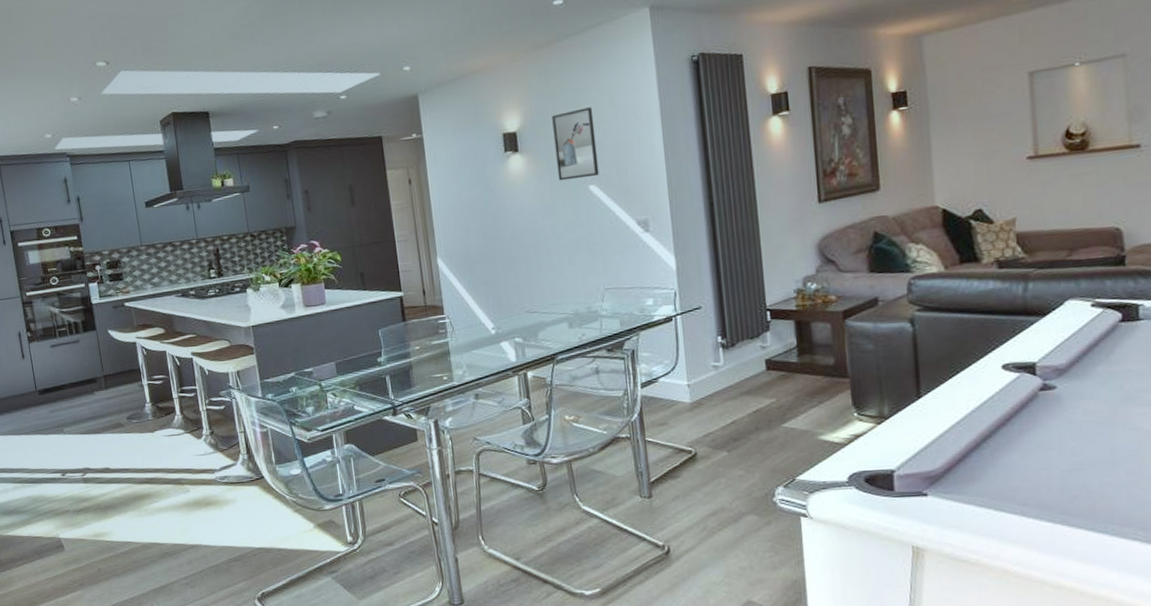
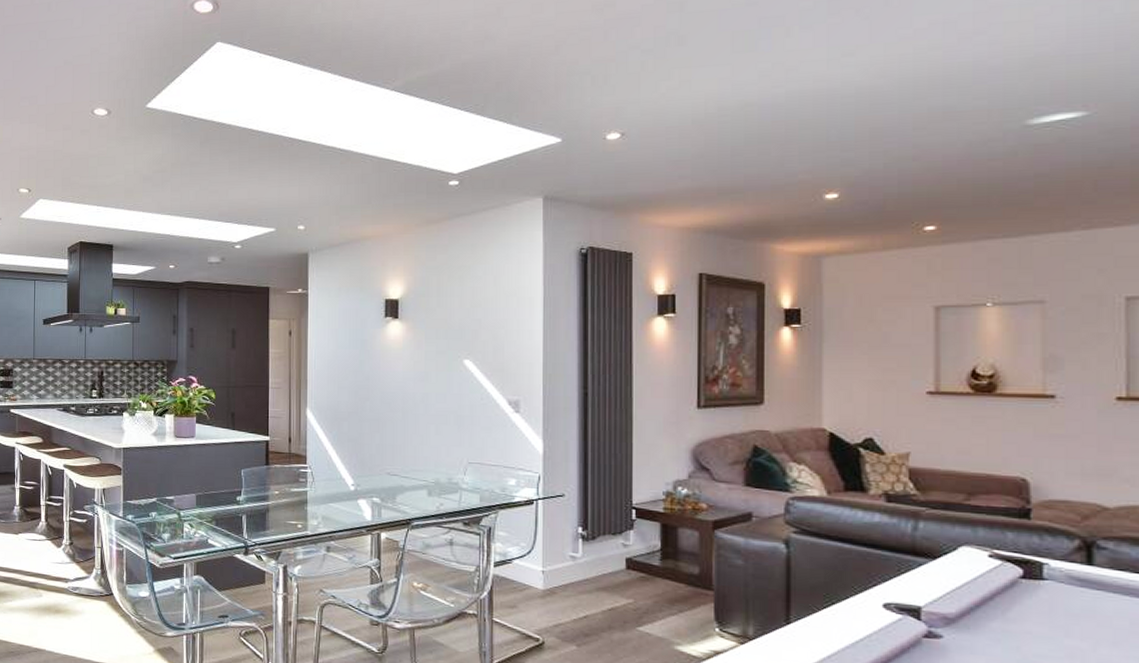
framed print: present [552,107,599,181] -> none [434,285,476,352]

